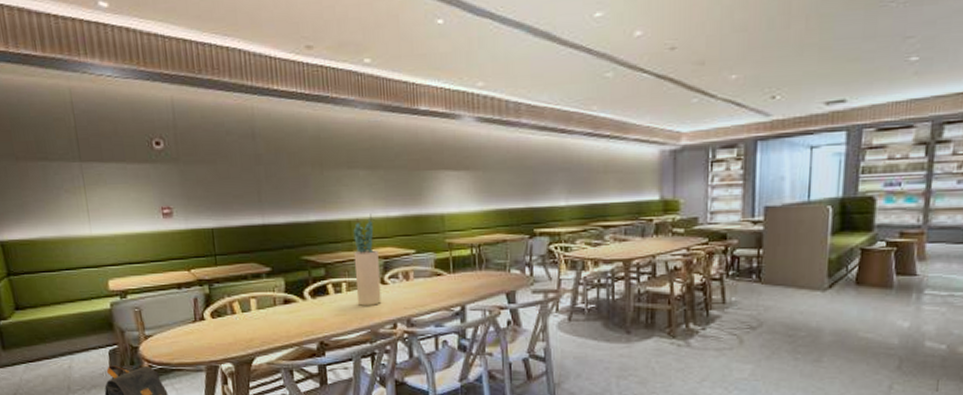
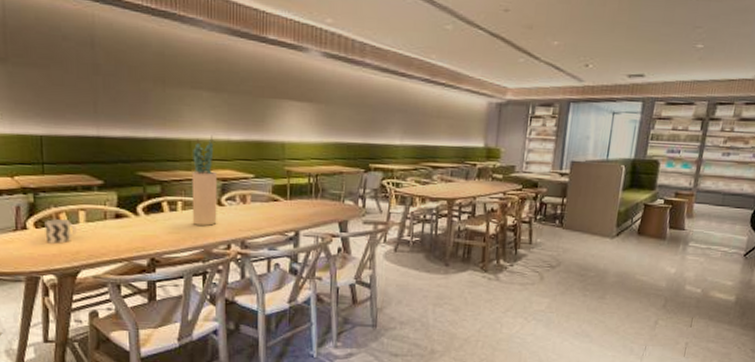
cup: none [220,308,250,333] -> present [44,219,77,244]

